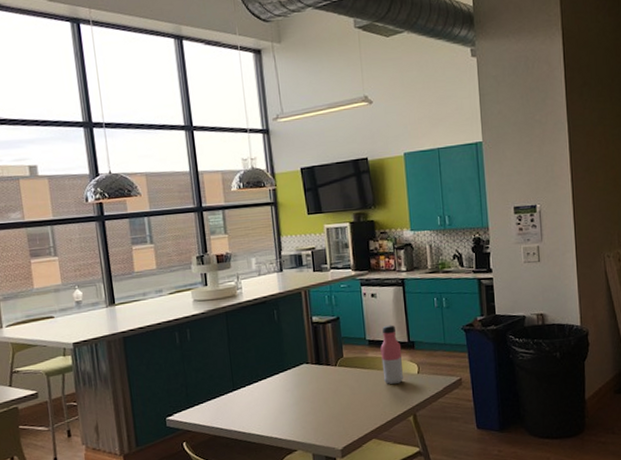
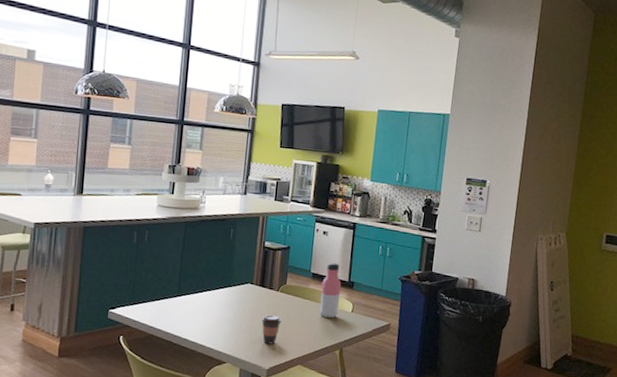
coffee cup: none [325,391,346,424] -> present [261,314,282,345]

